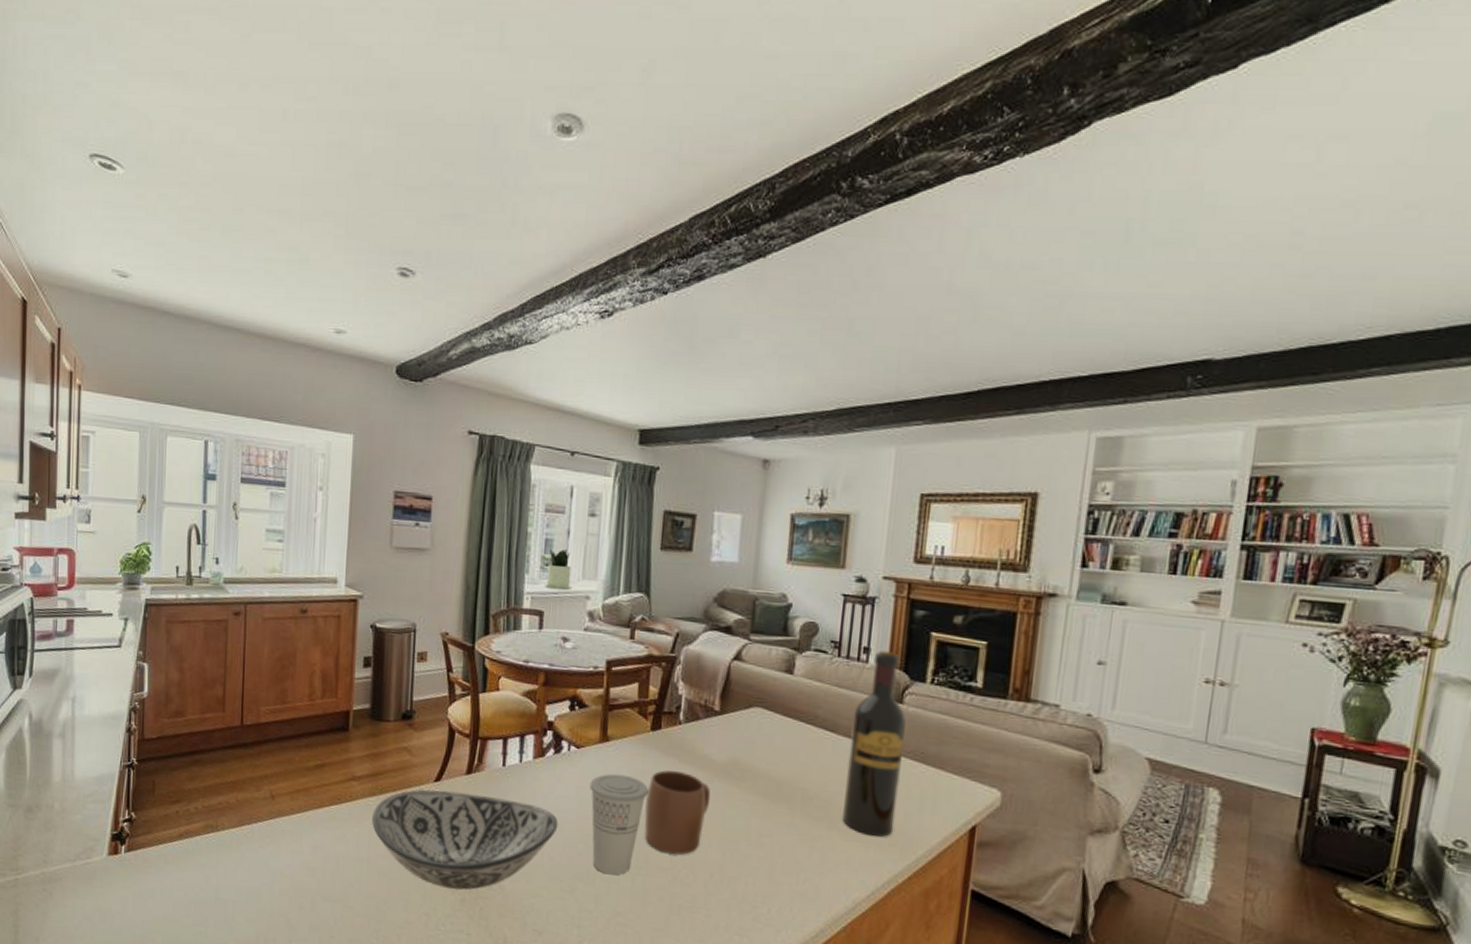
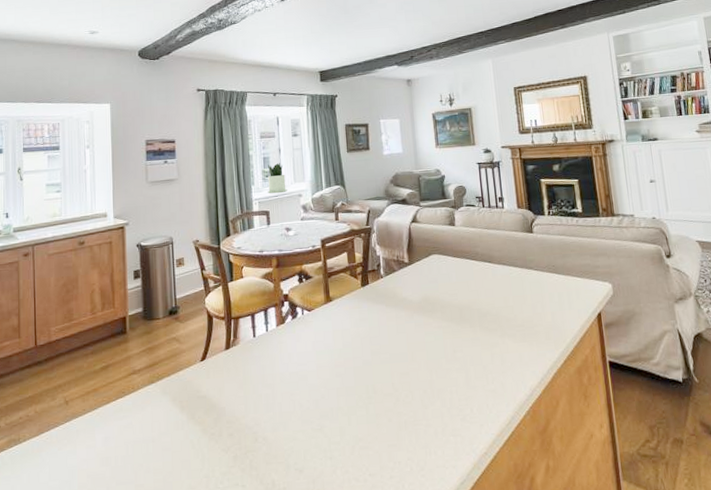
decorative bowl: present [372,789,559,890] -> none [153,363,303,450]
cup: present [589,773,648,875] -> none [322,325,367,409]
mug: present [644,770,711,855] -> none [366,314,414,381]
wine bottle: present [842,650,906,837] -> none [501,197,546,335]

